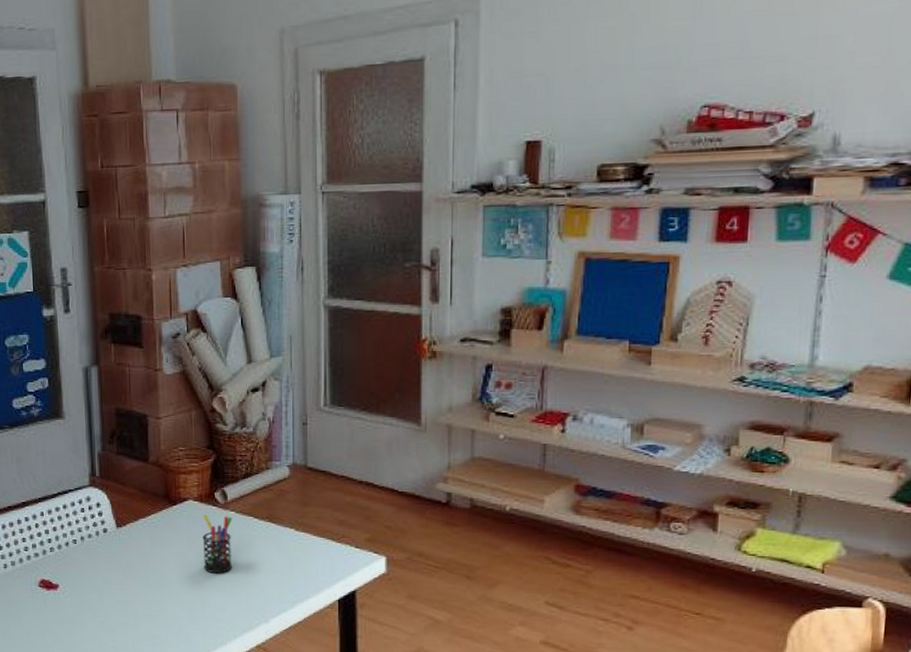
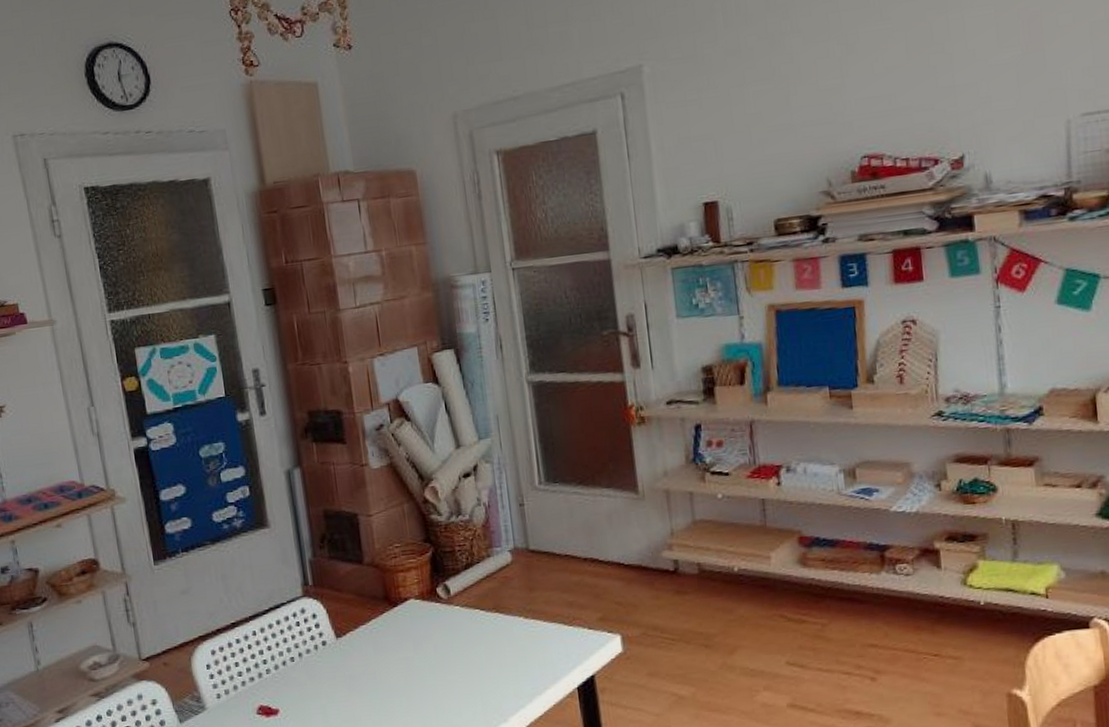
pen holder: present [202,514,233,573] -> none [427,612,464,675]

